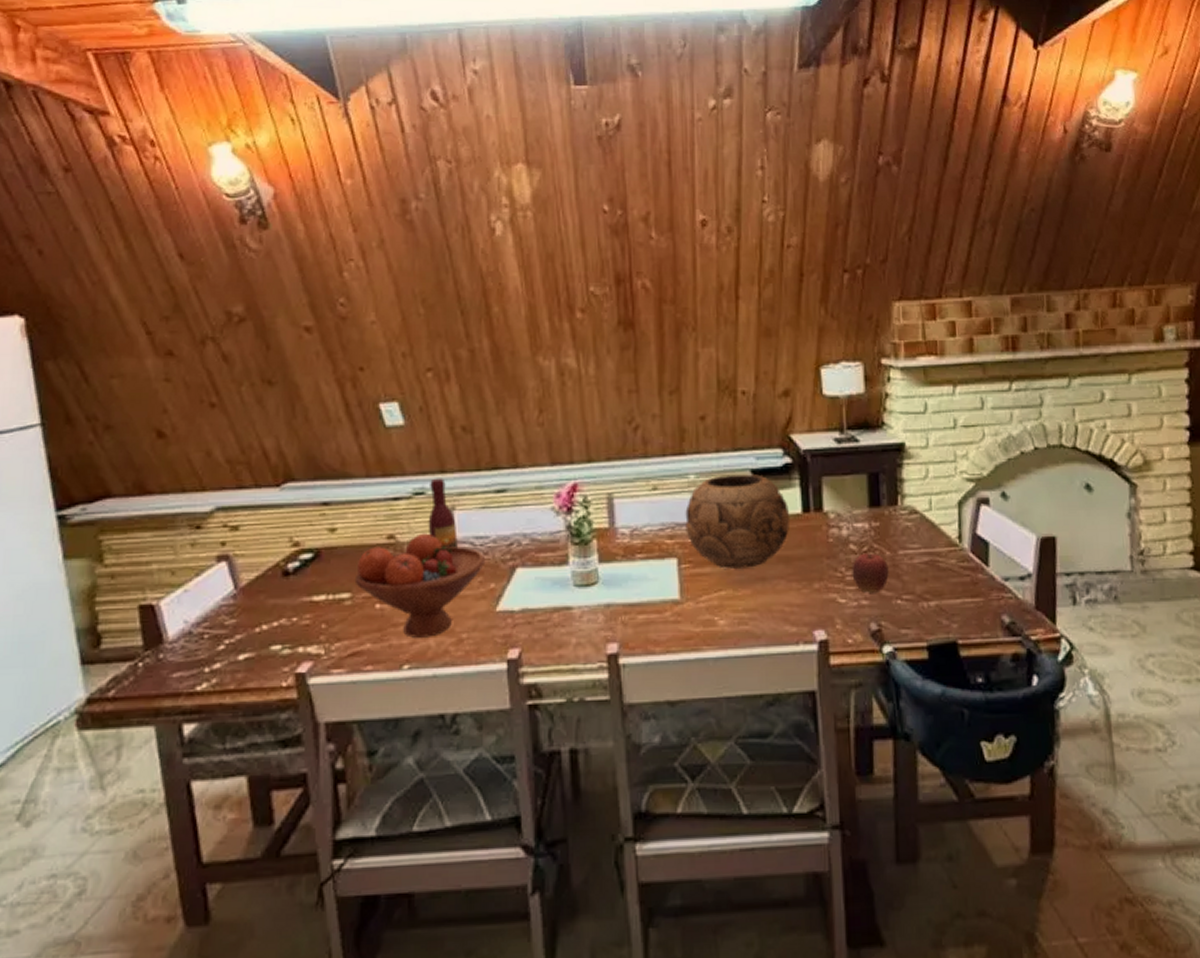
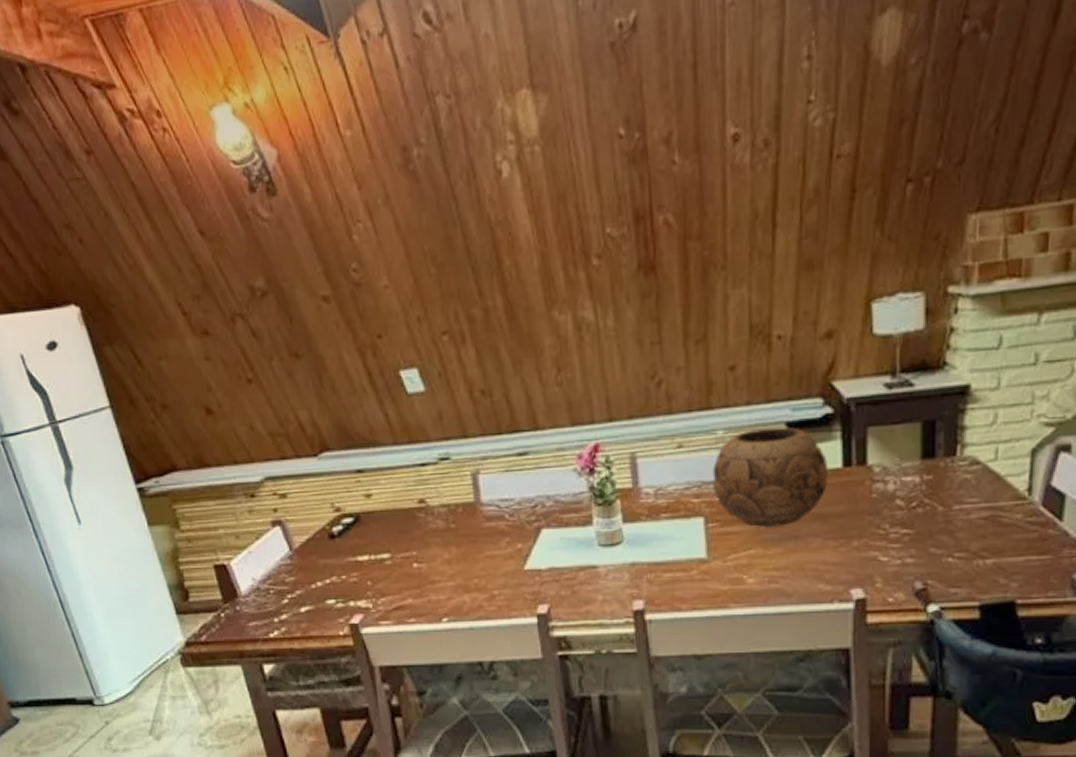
fruit bowl: present [354,533,486,638] -> none [392,497,512,594]
wine bottle: present [428,478,458,549] -> none [454,443,484,511]
apple: present [852,553,889,593] -> none [897,508,940,551]

